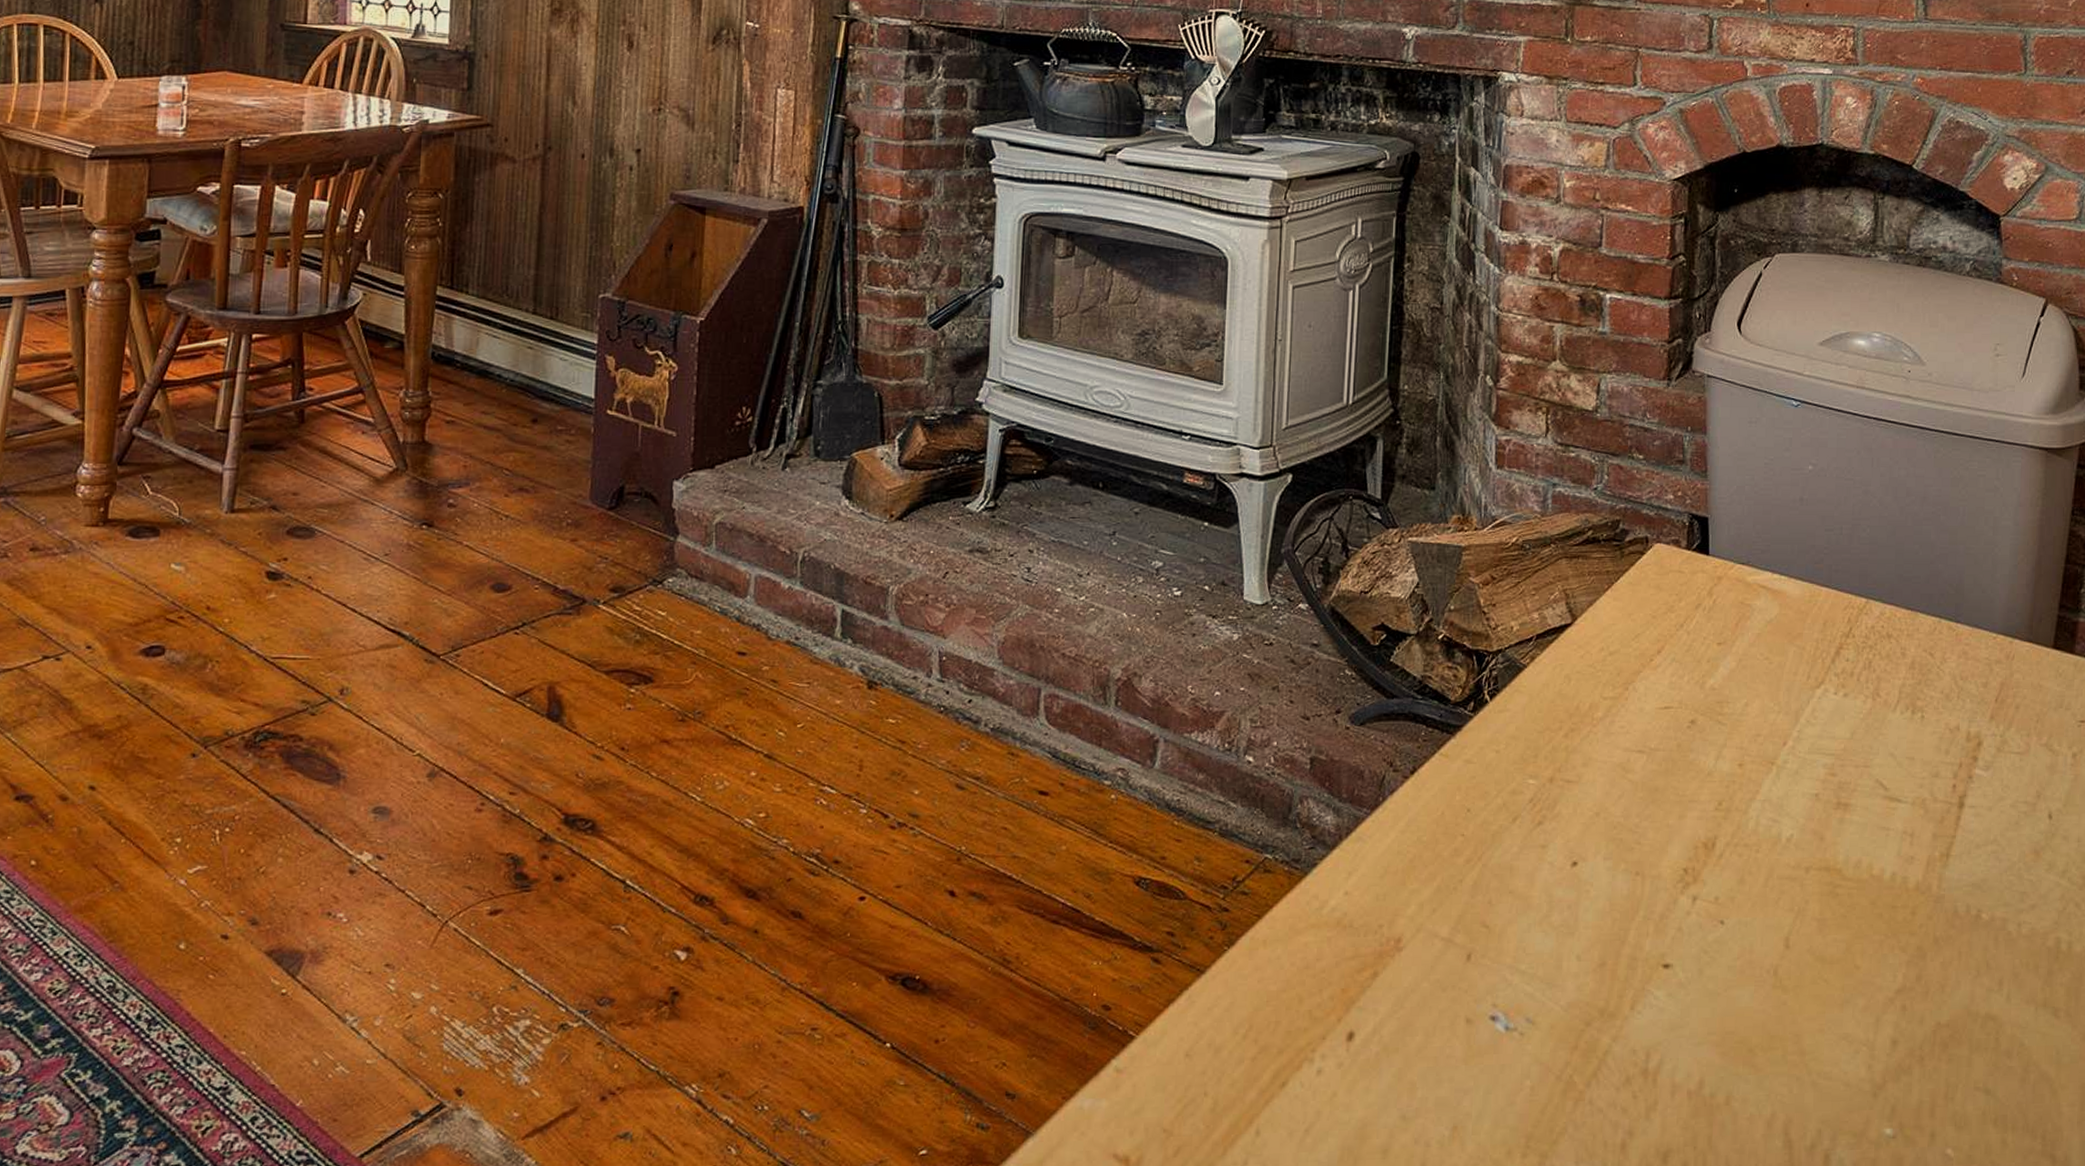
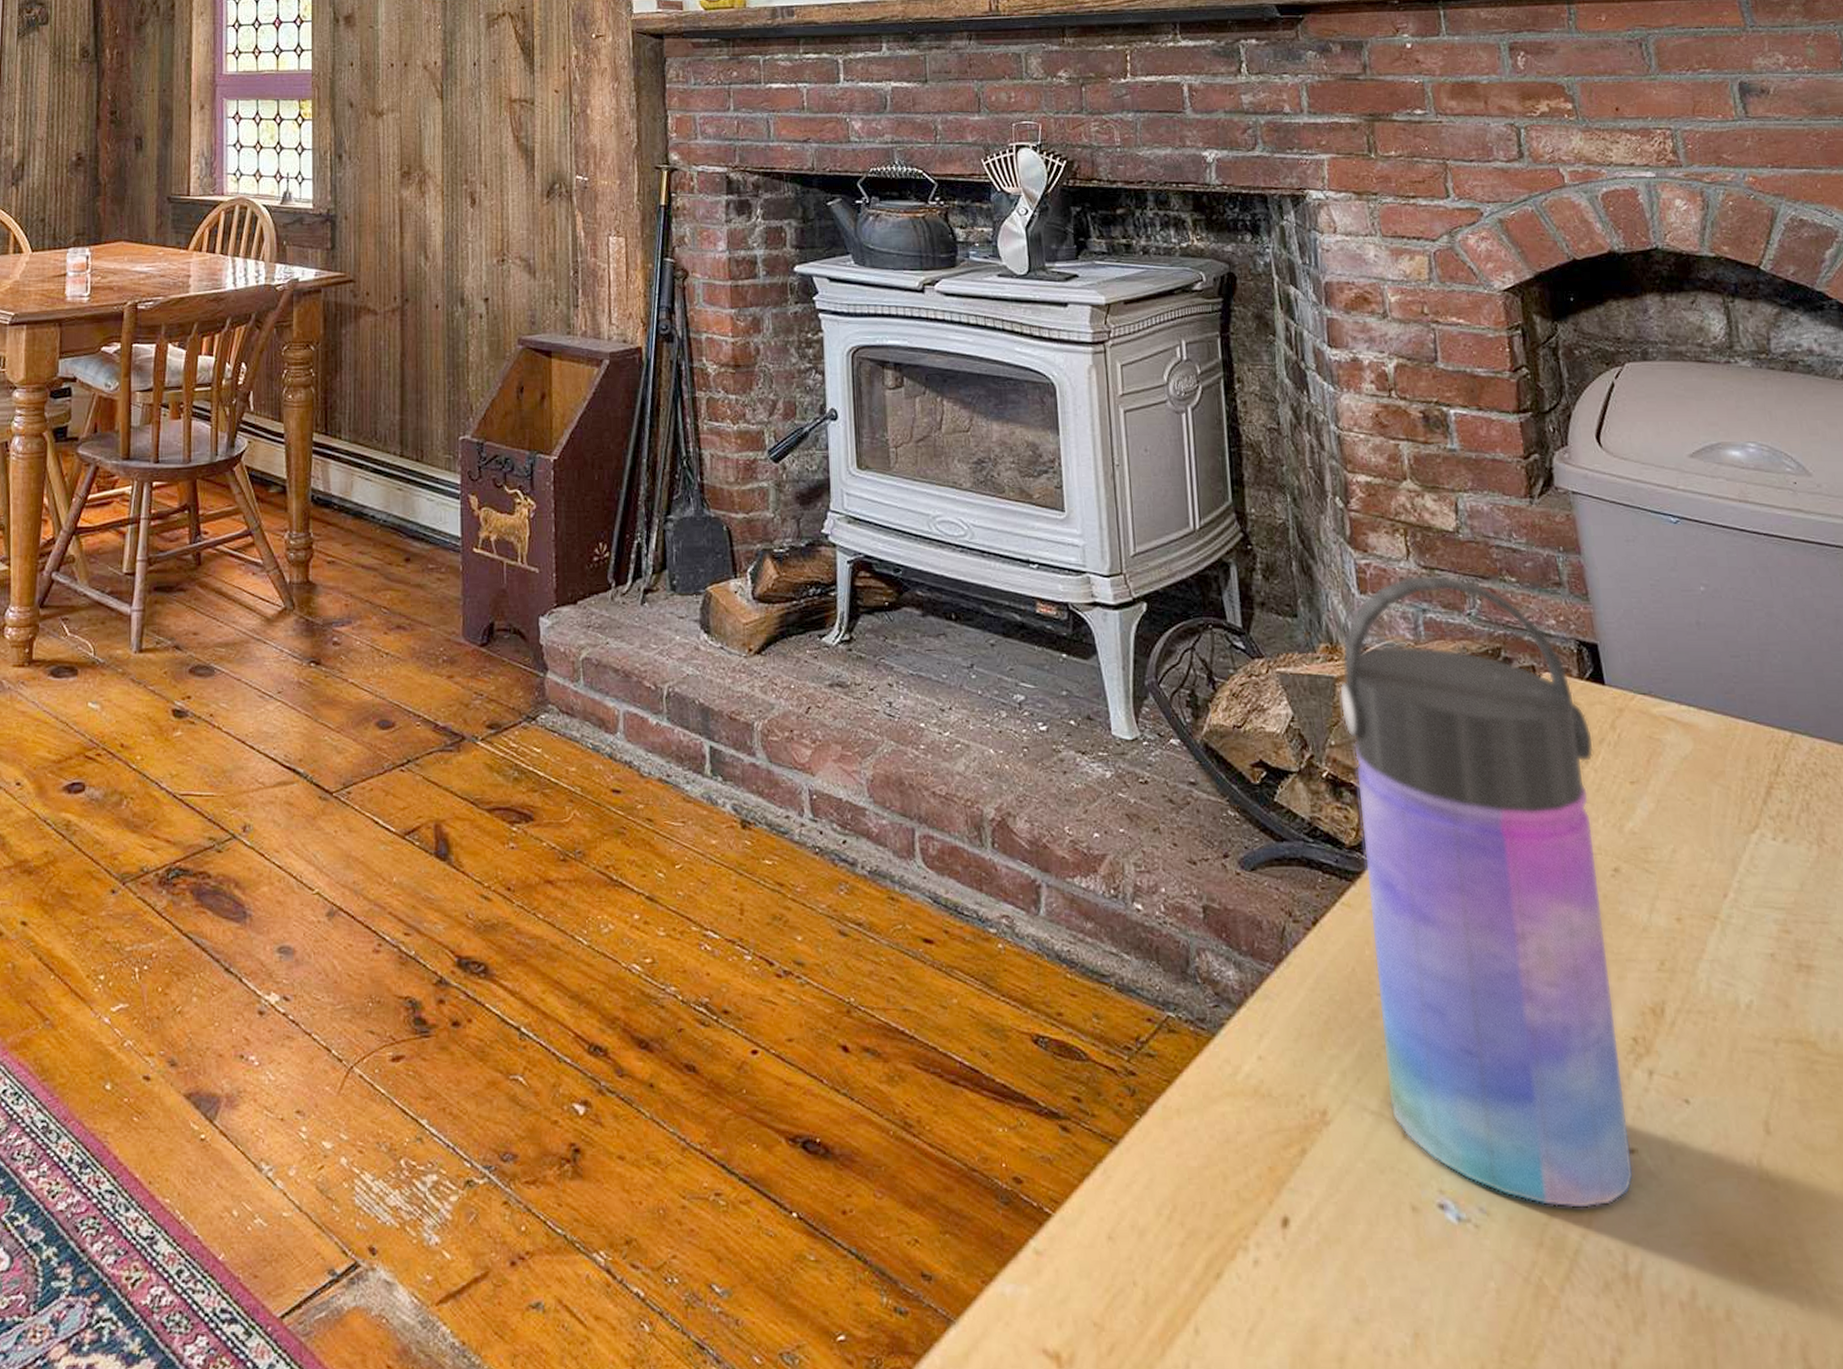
water bottle: none [1458,450,1691,1017] -> present [1339,573,1634,1209]

